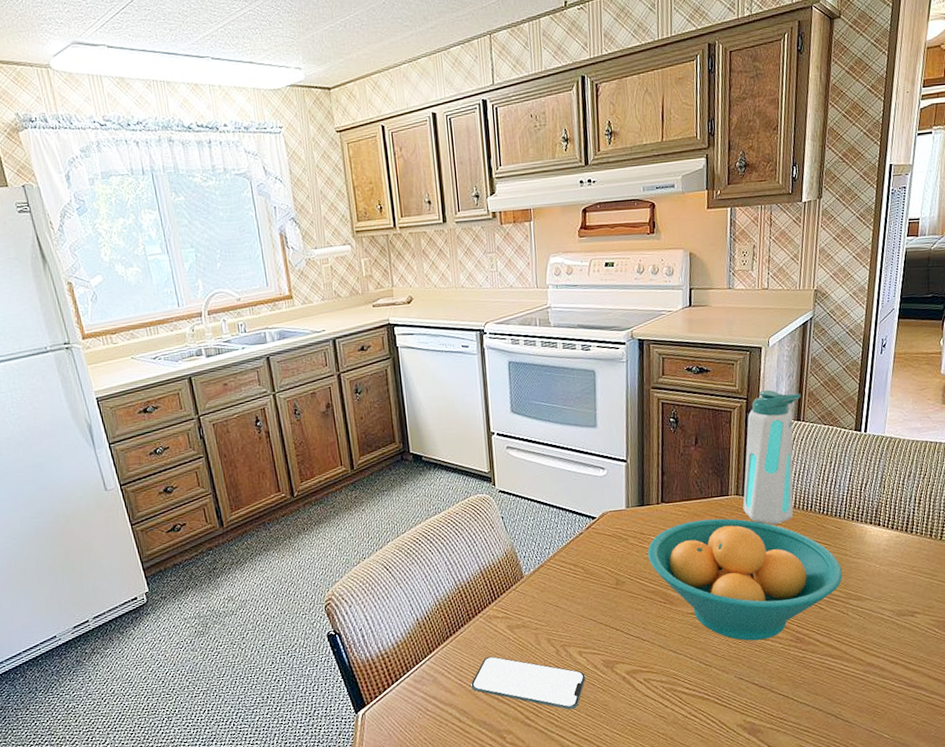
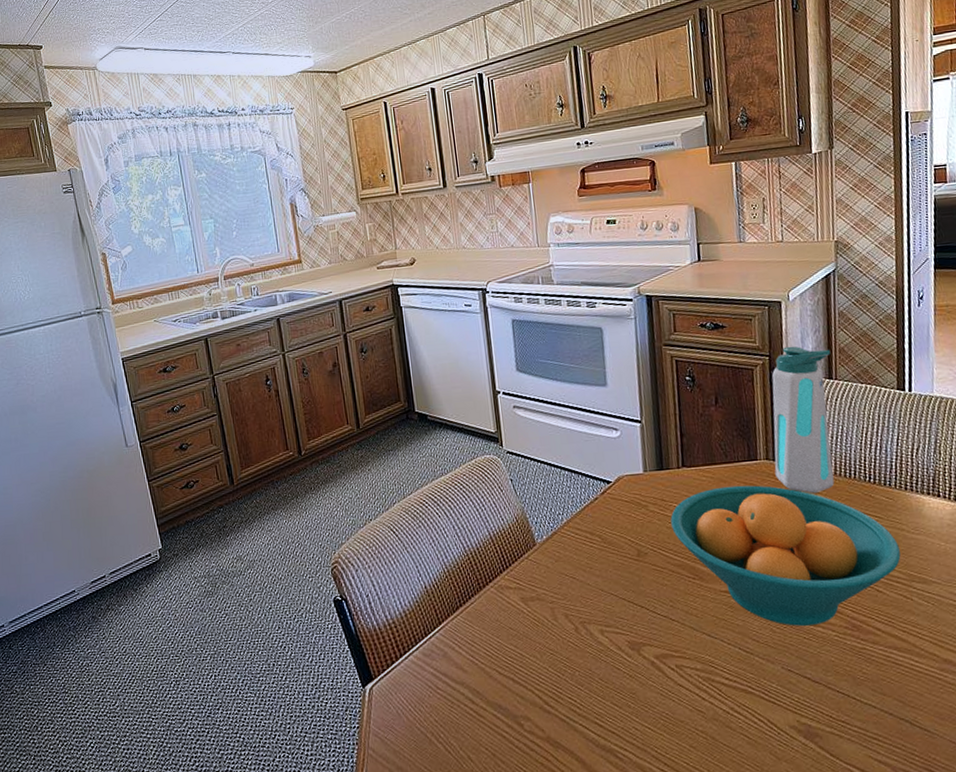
smartphone: present [471,656,586,710] -> none [483,630,610,697]

